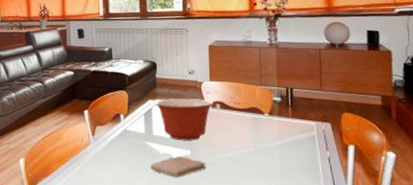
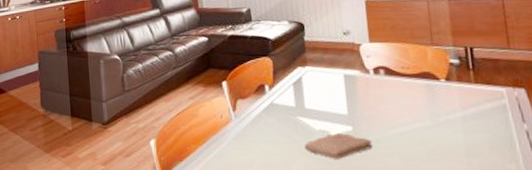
mixing bowl: present [154,98,214,141] -> none [304,63,376,114]

